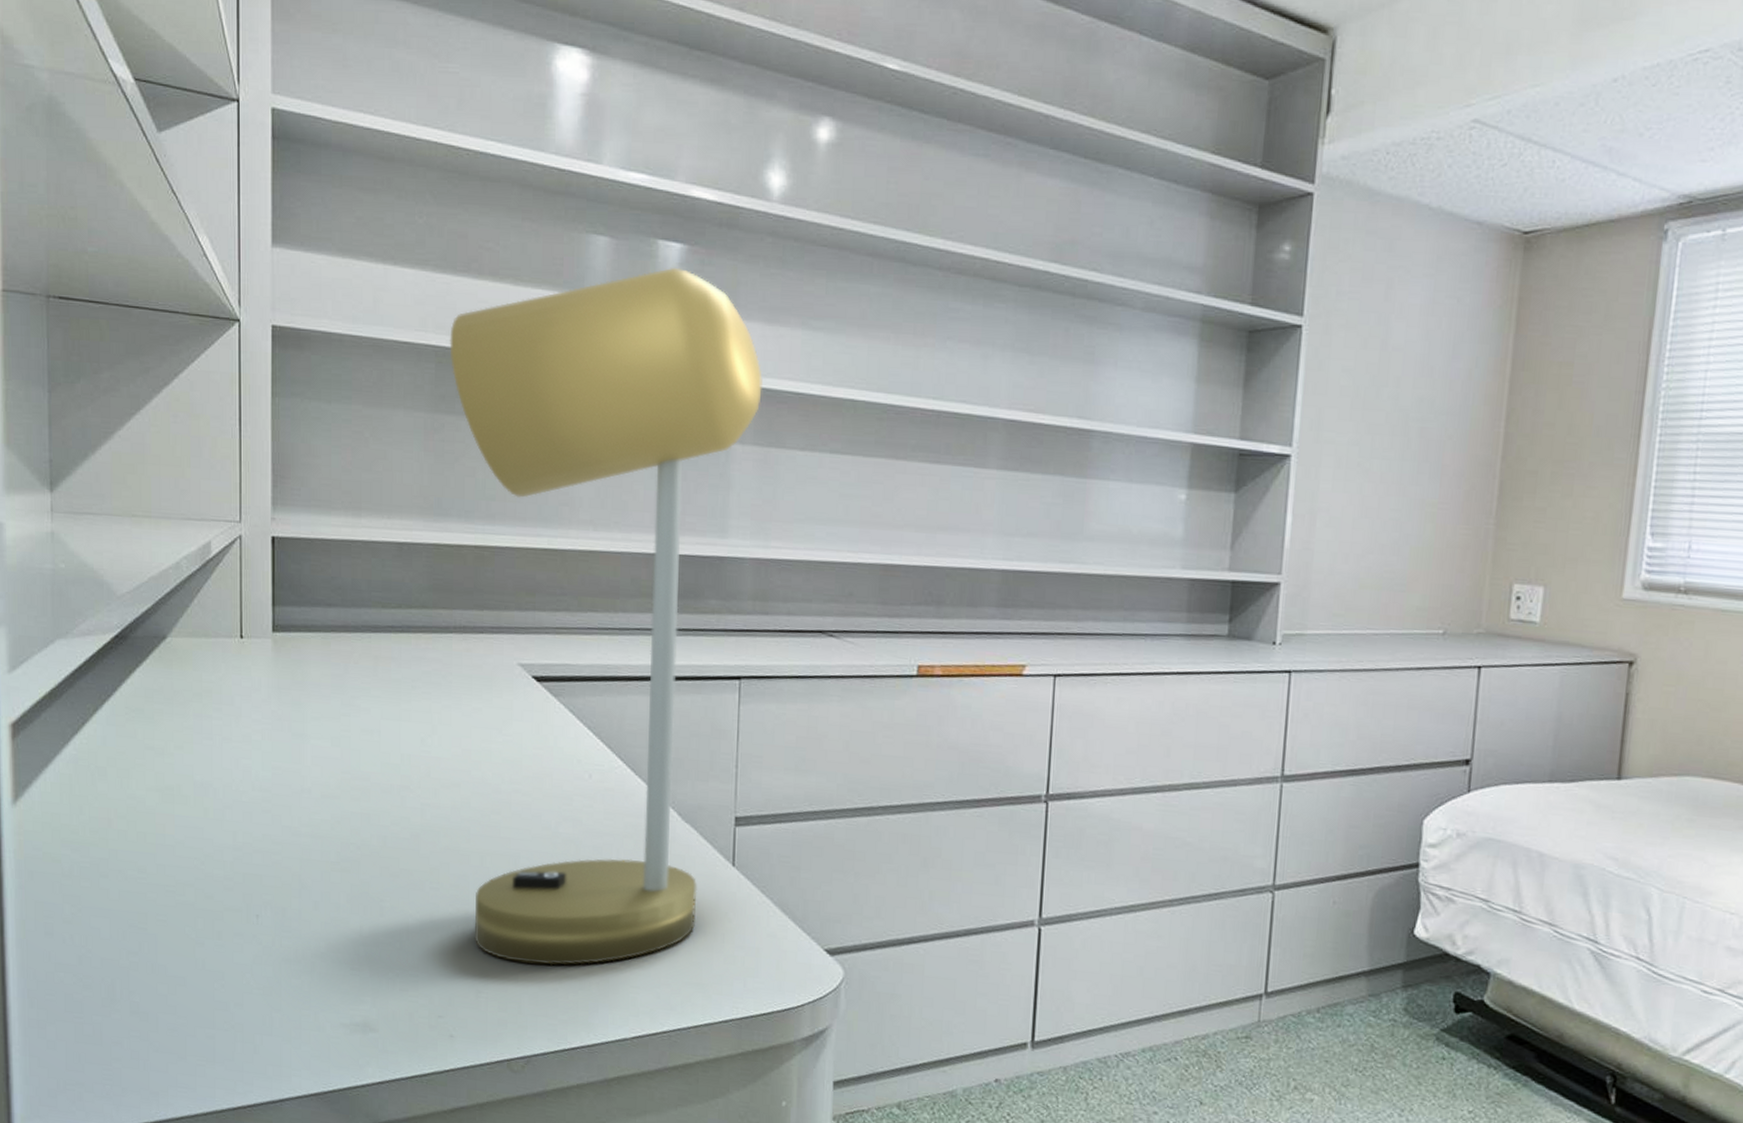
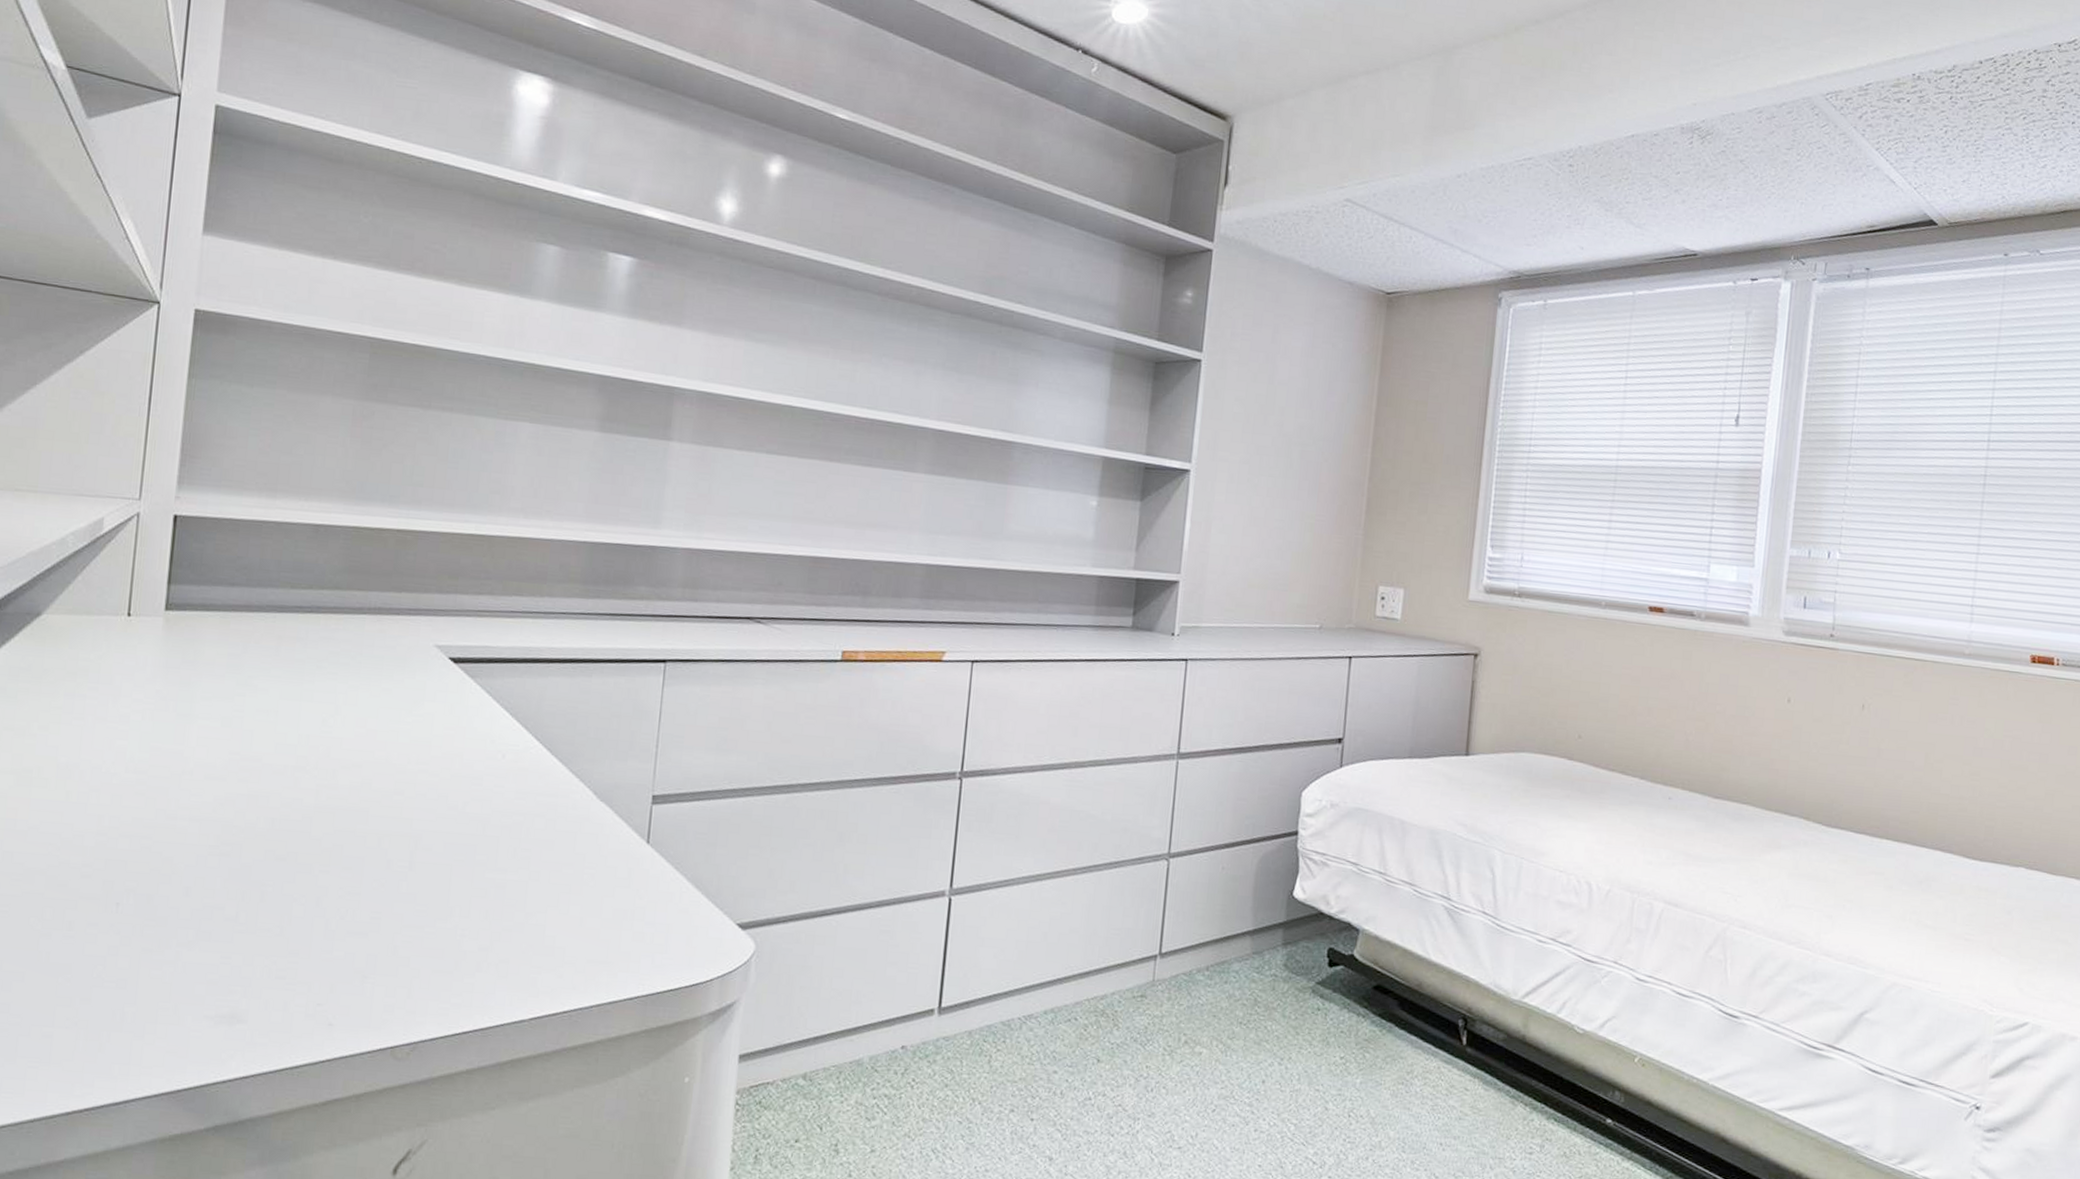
desk lamp: present [449,268,762,966] -> none [365,278,704,948]

